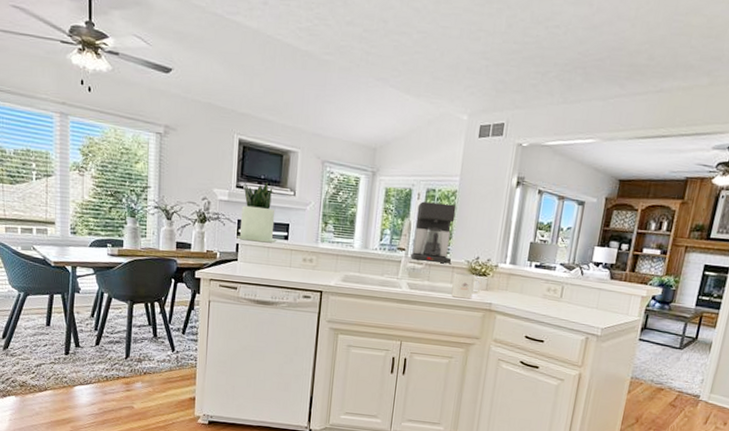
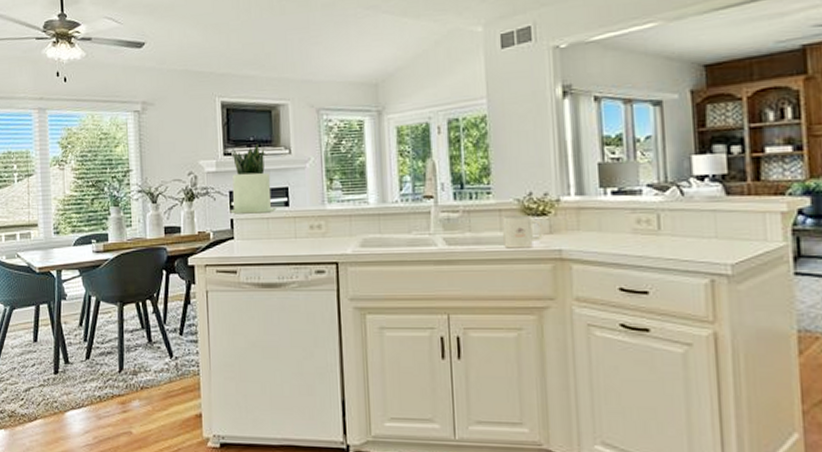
coffee maker: present [410,201,456,264] -> none [440,132,497,209]

